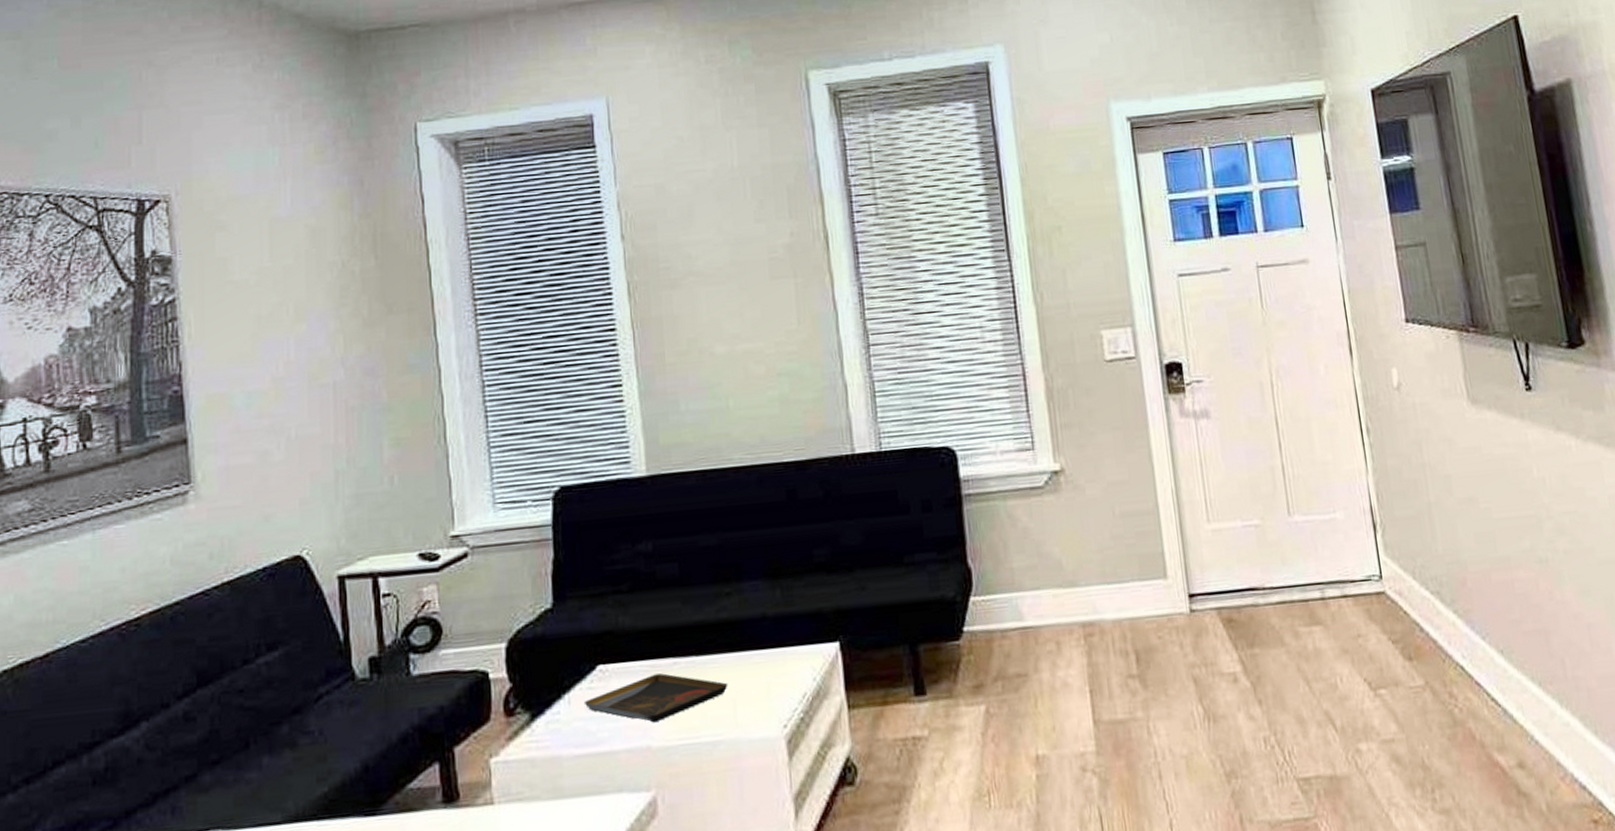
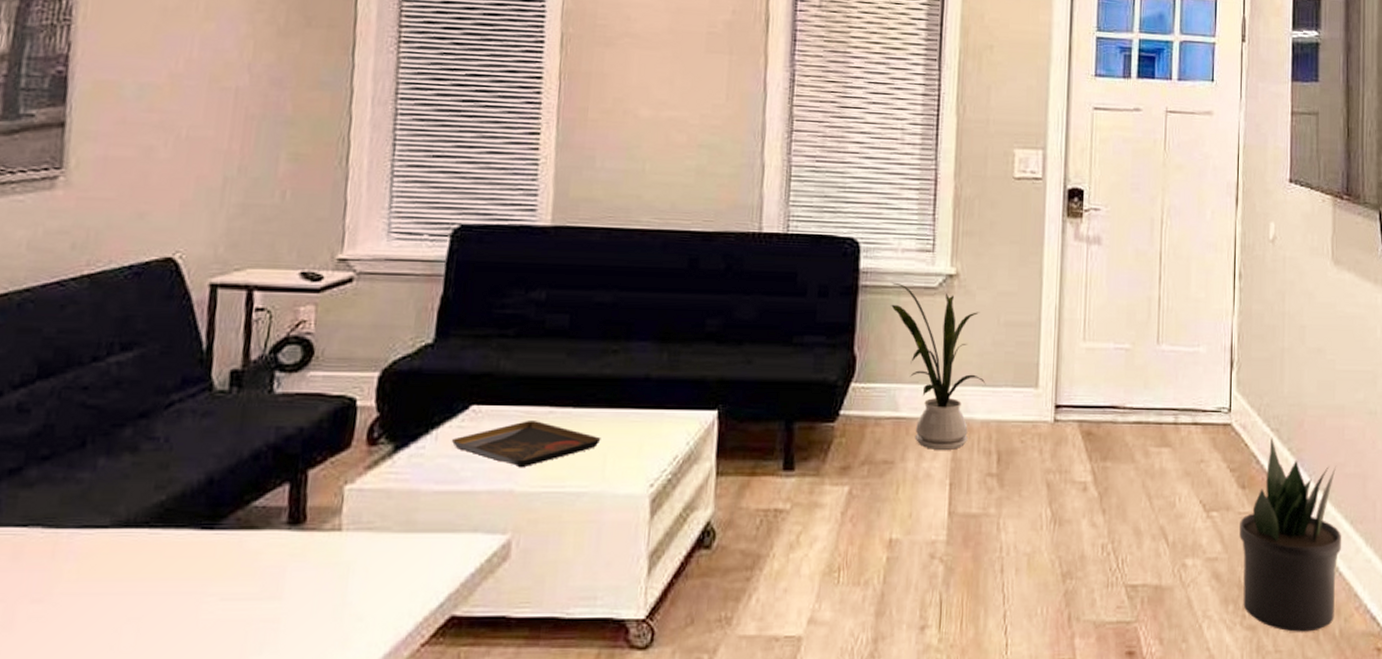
house plant: none [995,486,1111,657] -> present [891,282,986,450]
planter: none [1412,600,1538,812] -> present [1239,437,1341,632]

